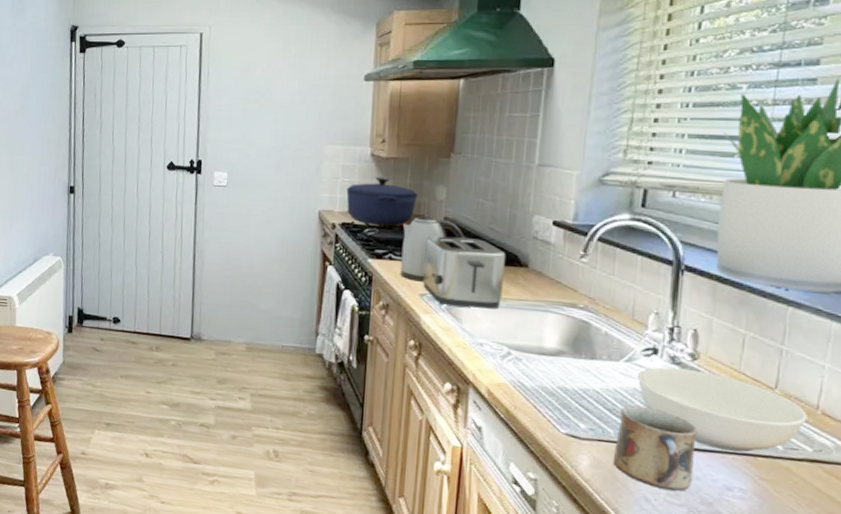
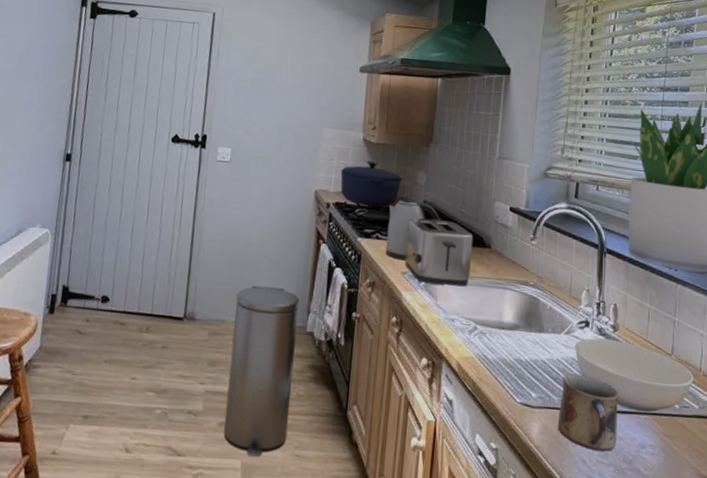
pedal bin: none [235,308,307,470] -> present [223,285,300,457]

